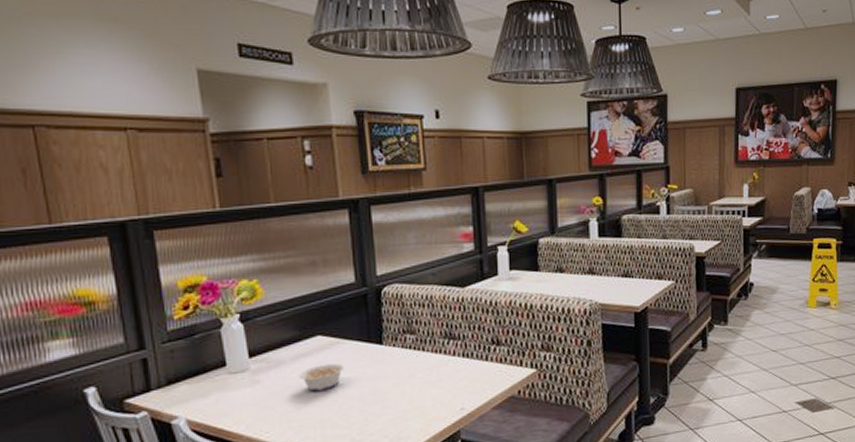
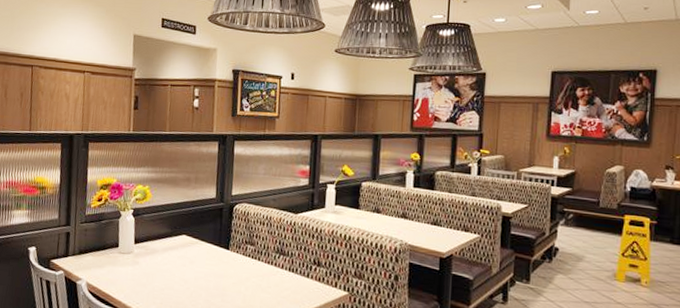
legume: present [290,364,344,392] -> none [160,258,198,279]

